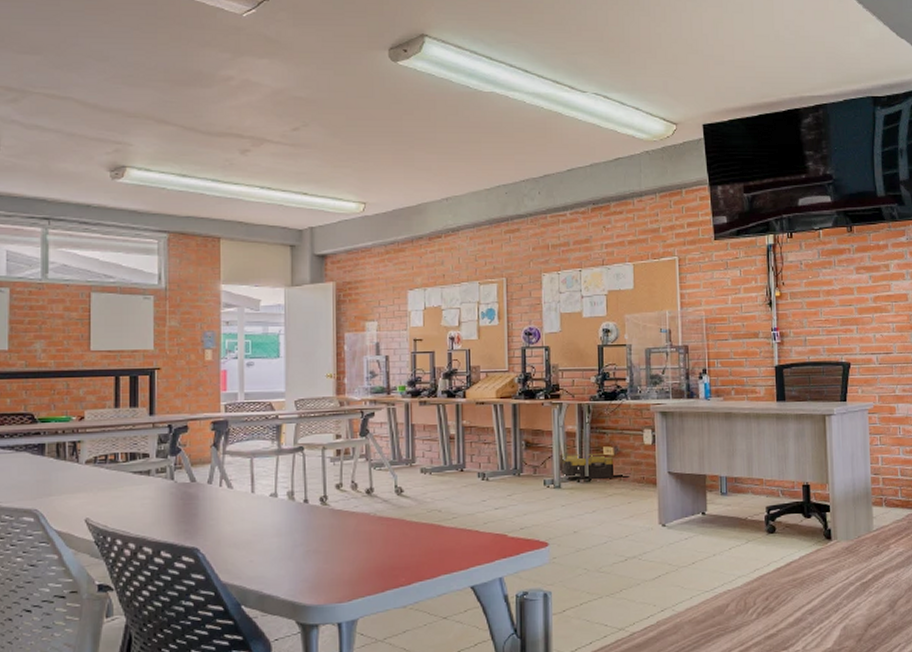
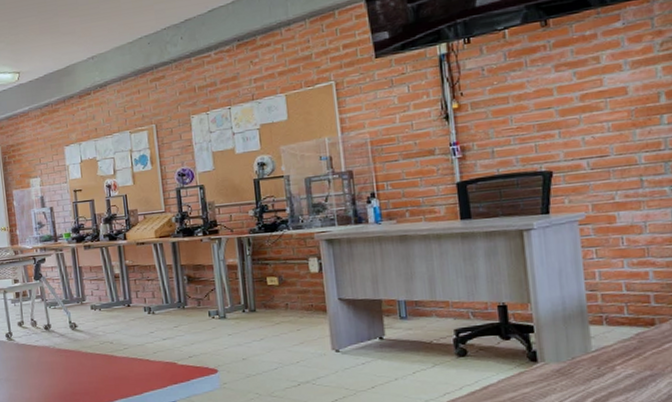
toolbox: present [561,453,631,481] -> none [224,283,298,312]

